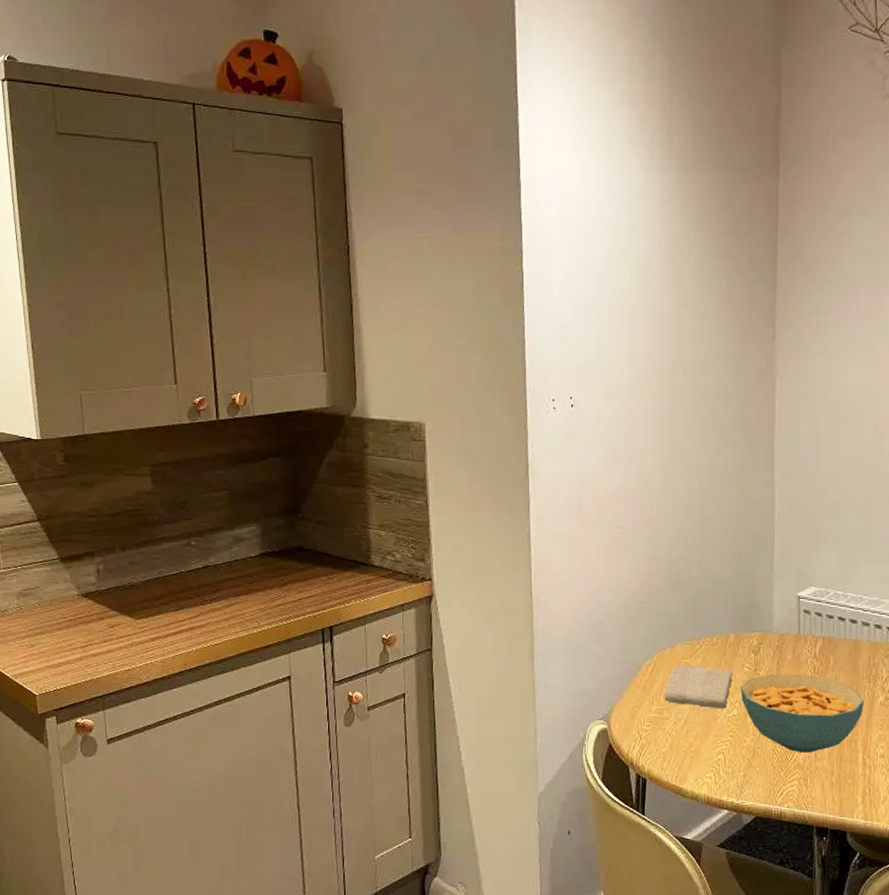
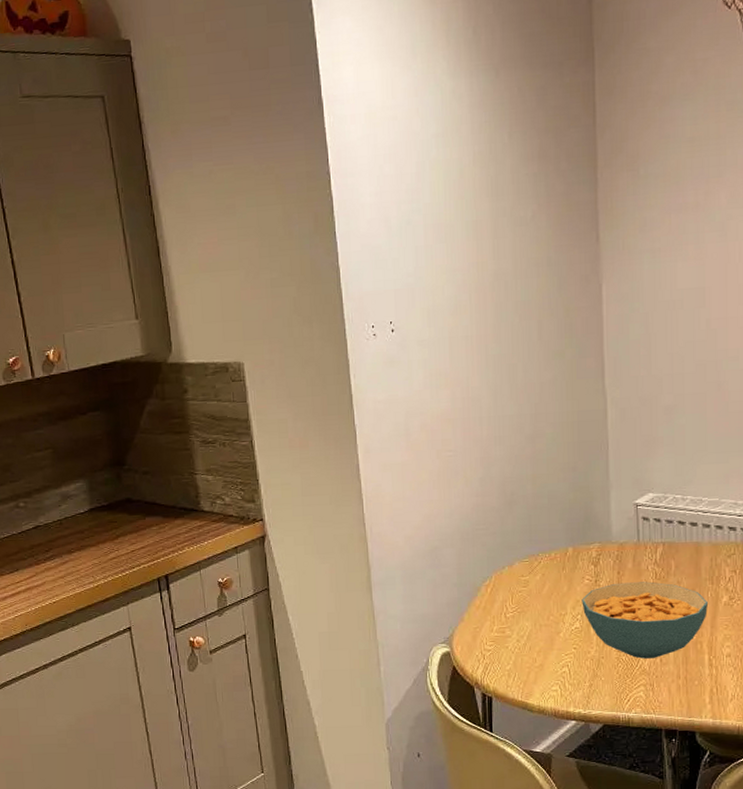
washcloth: present [664,664,733,709] -> none [505,582,574,623]

